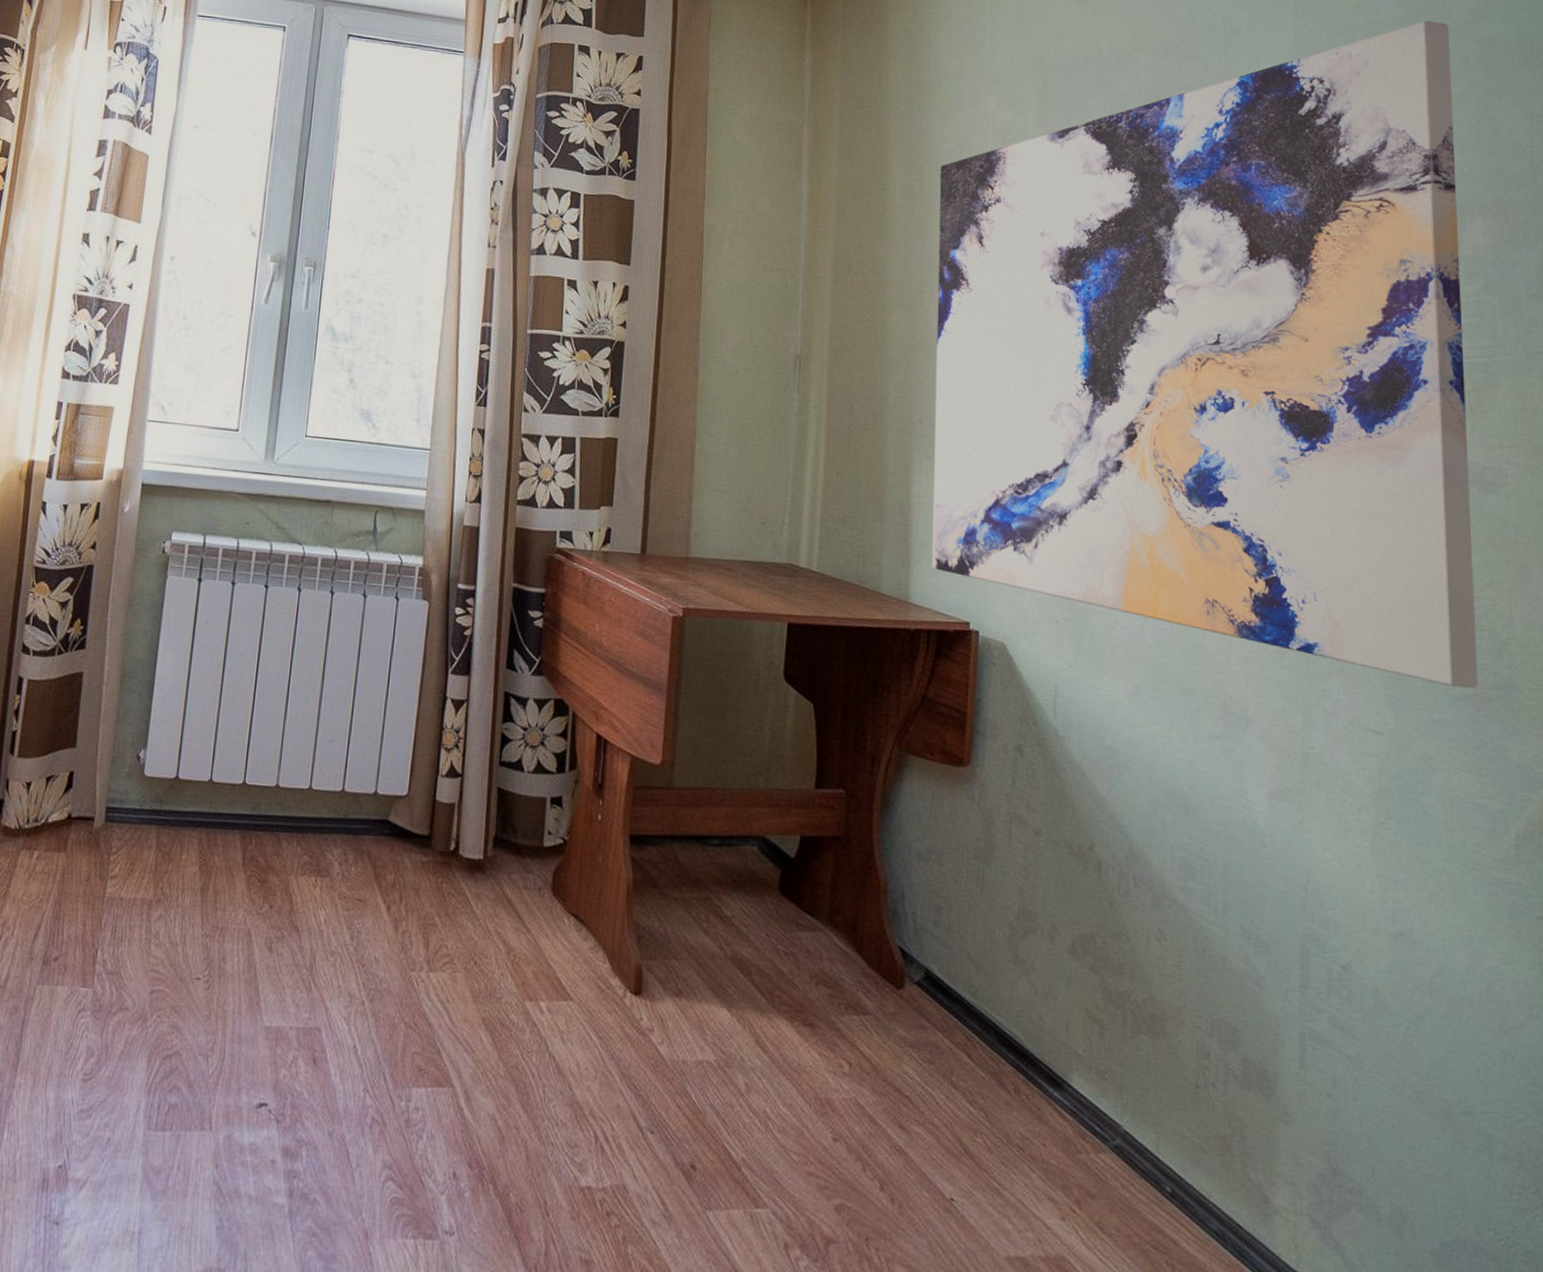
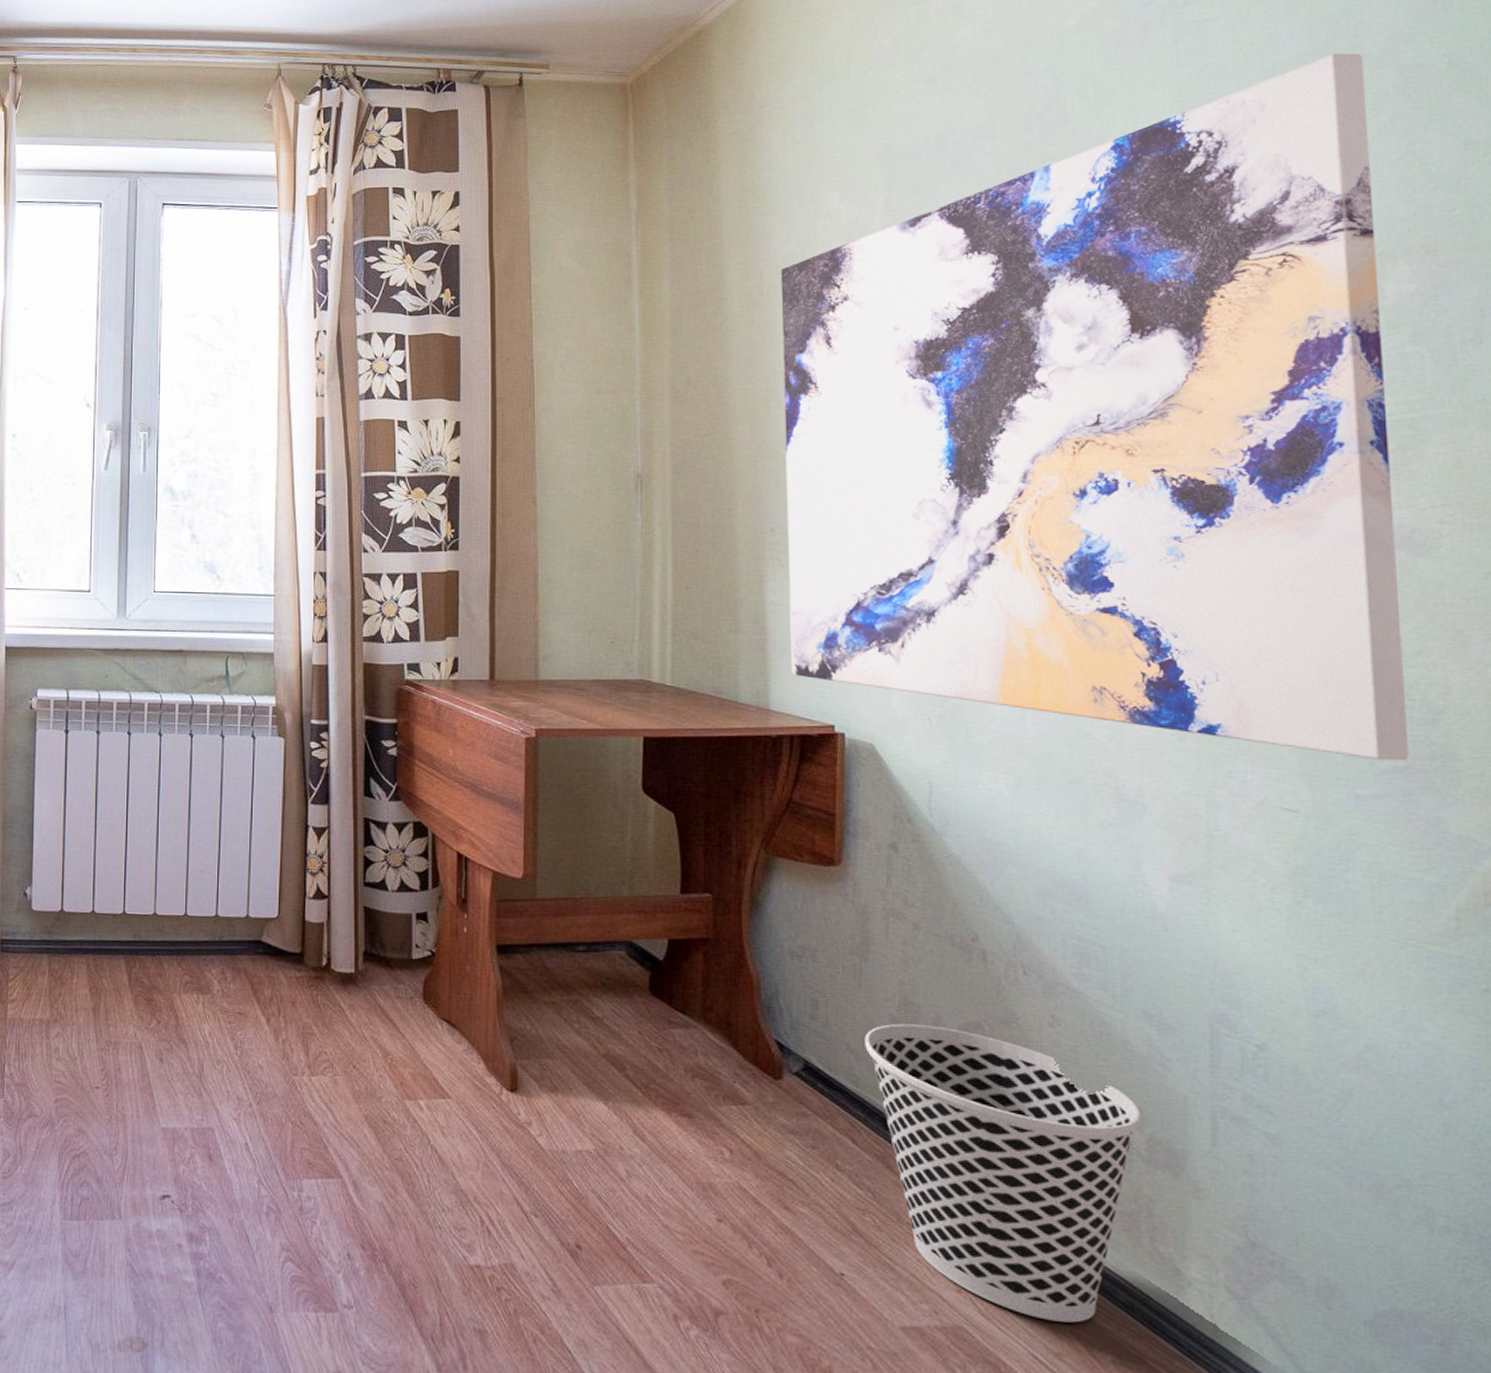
wastebasket: none [984,933,1237,1253] -> present [865,1023,1141,1323]

